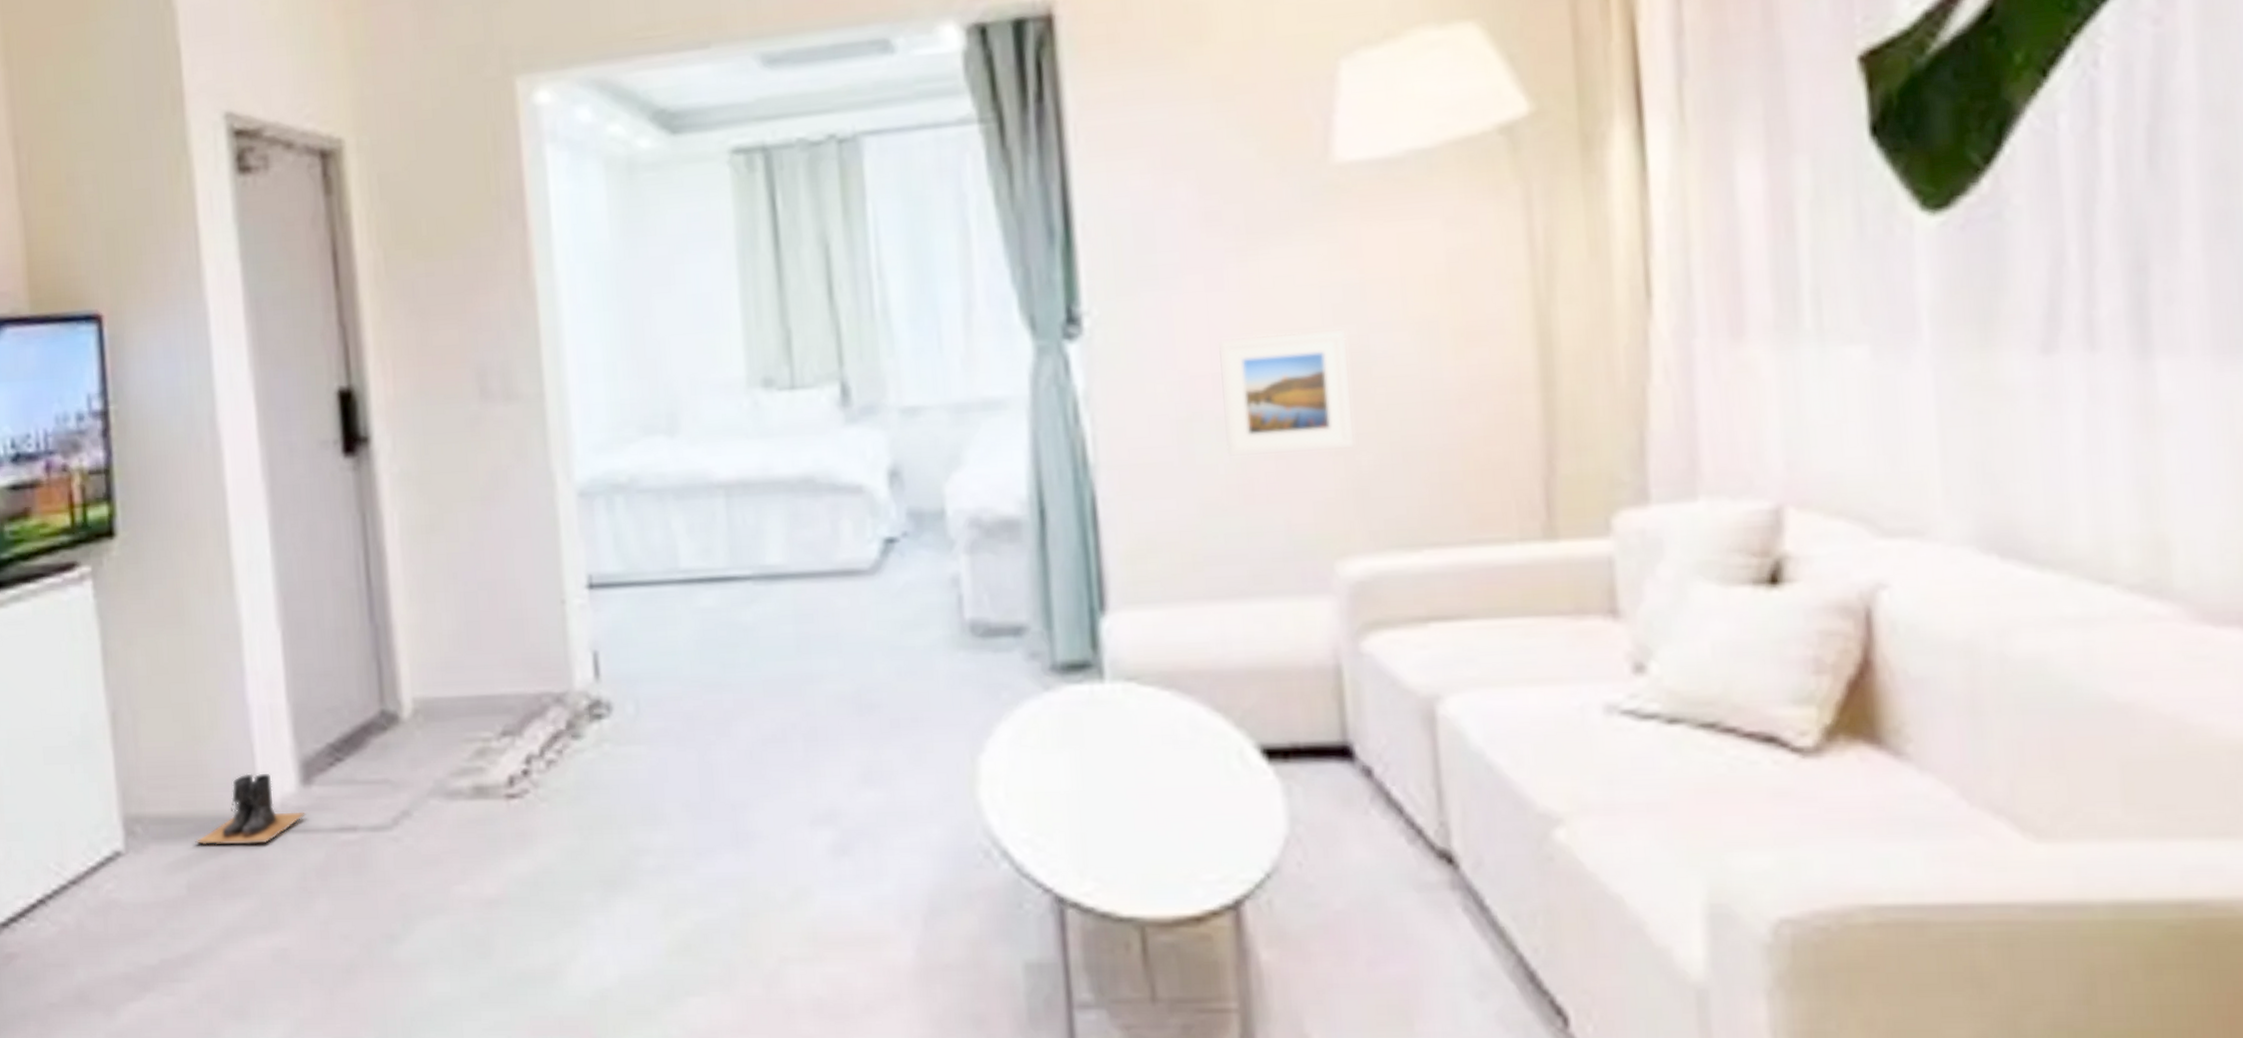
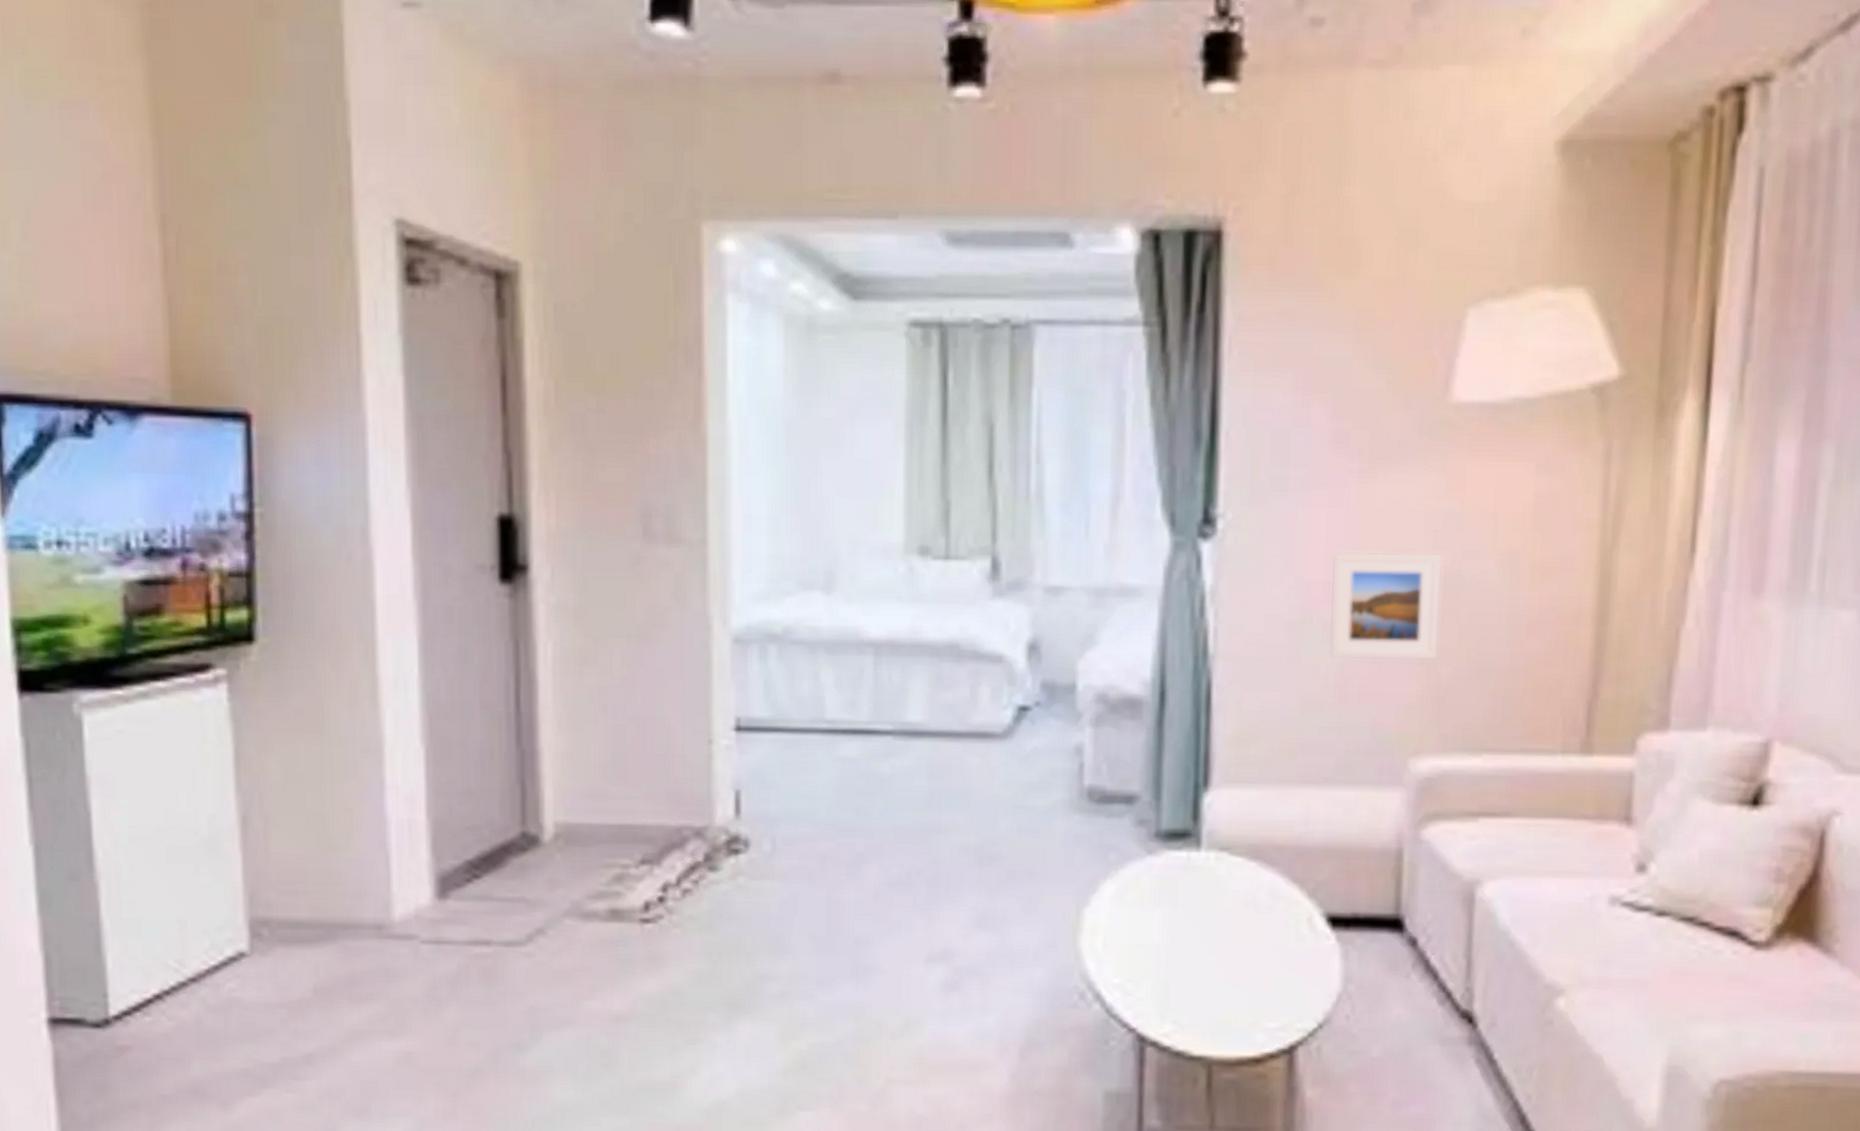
boots: present [195,773,306,846] -> none [324,884,440,953]

